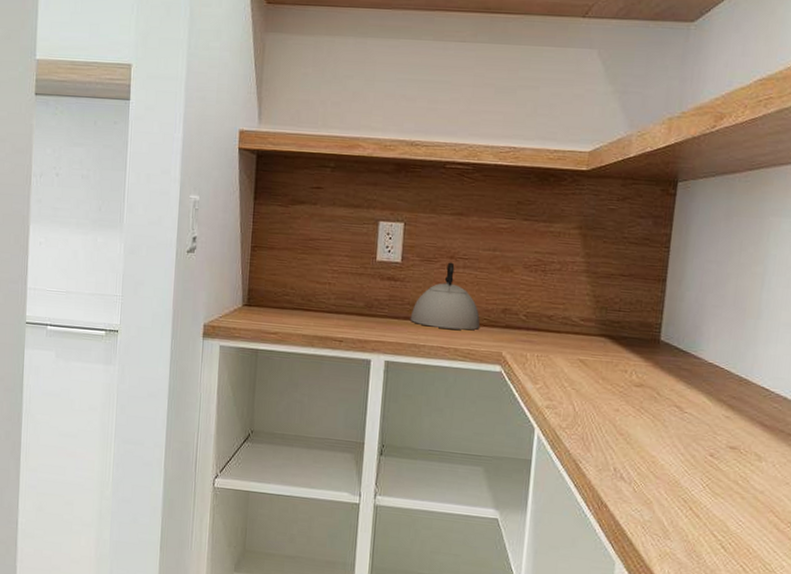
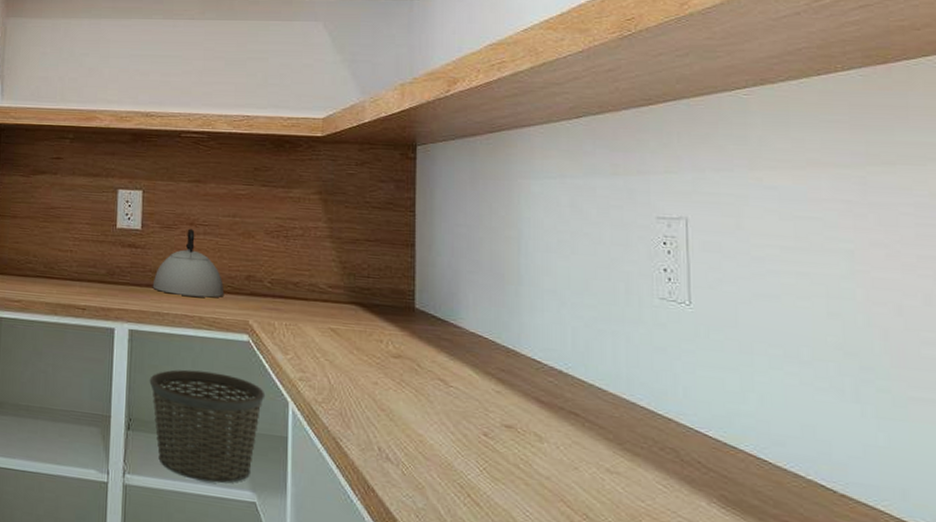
basket: none [403,399,514,503] -> present [149,369,266,484]

